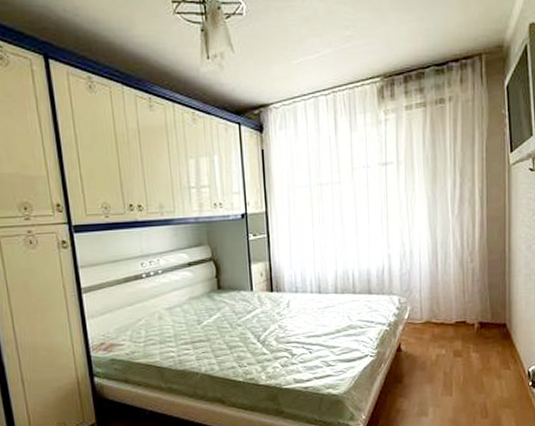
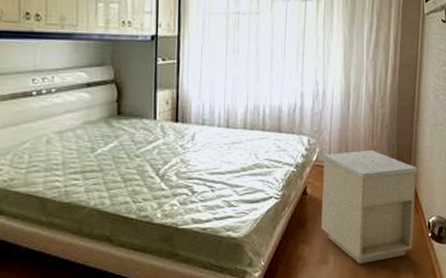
nightstand: none [414,304,514,414] -> present [321,149,418,264]

